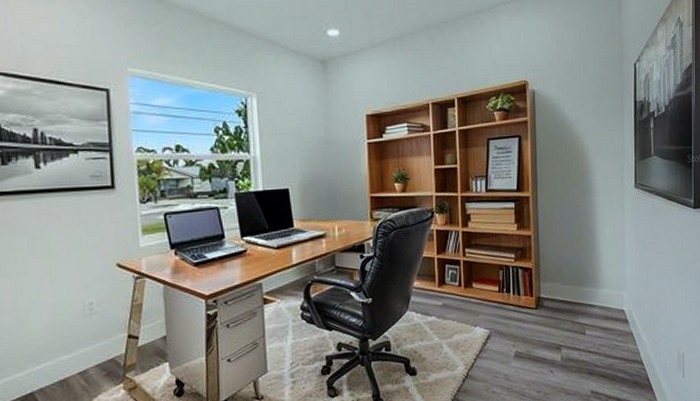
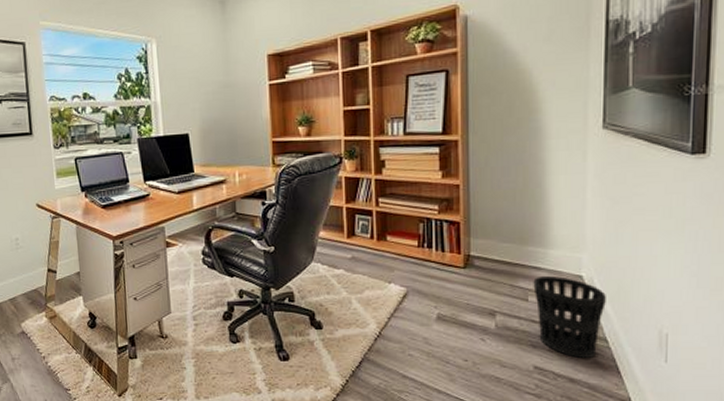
wastebasket: none [589,311,641,381] -> present [533,275,606,359]

